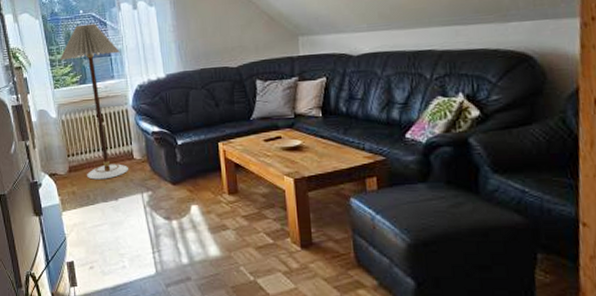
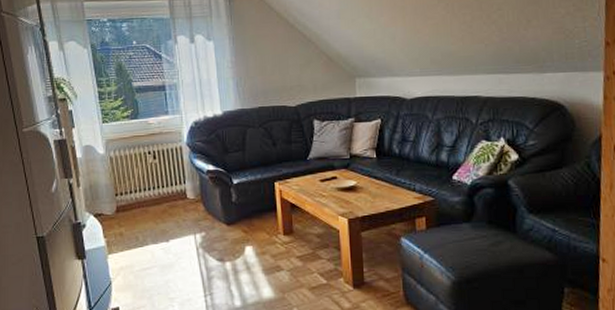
floor lamp: present [59,23,128,180] -> none [109,56,181,220]

